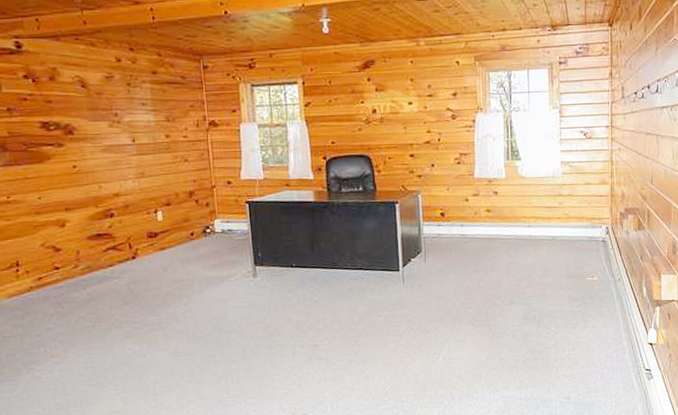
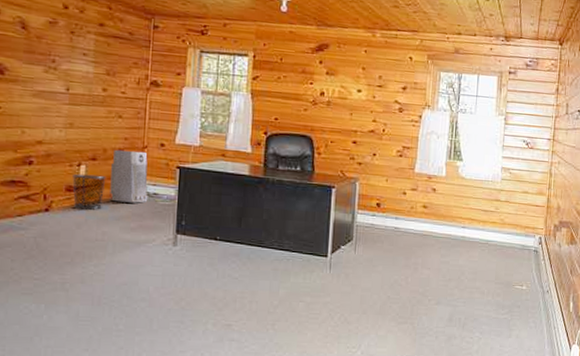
waste bin: none [152,219,183,253] -> present [72,173,107,210]
air purifier: none [185,192,224,242] -> present [110,150,148,203]

